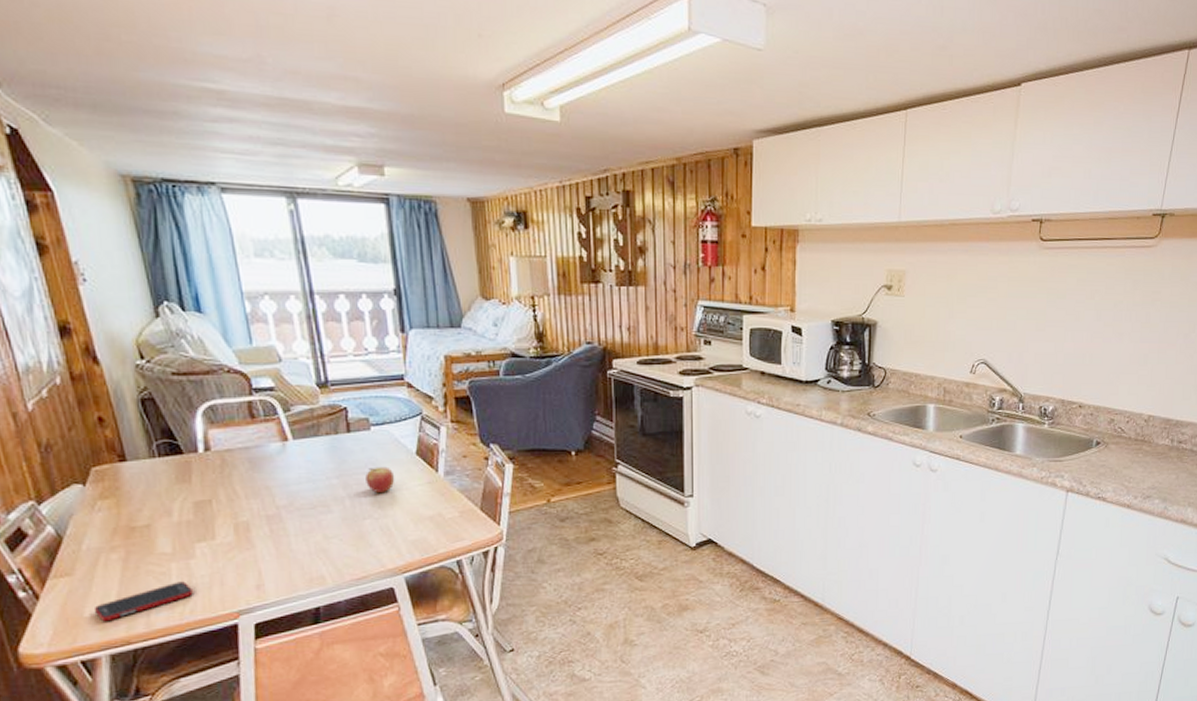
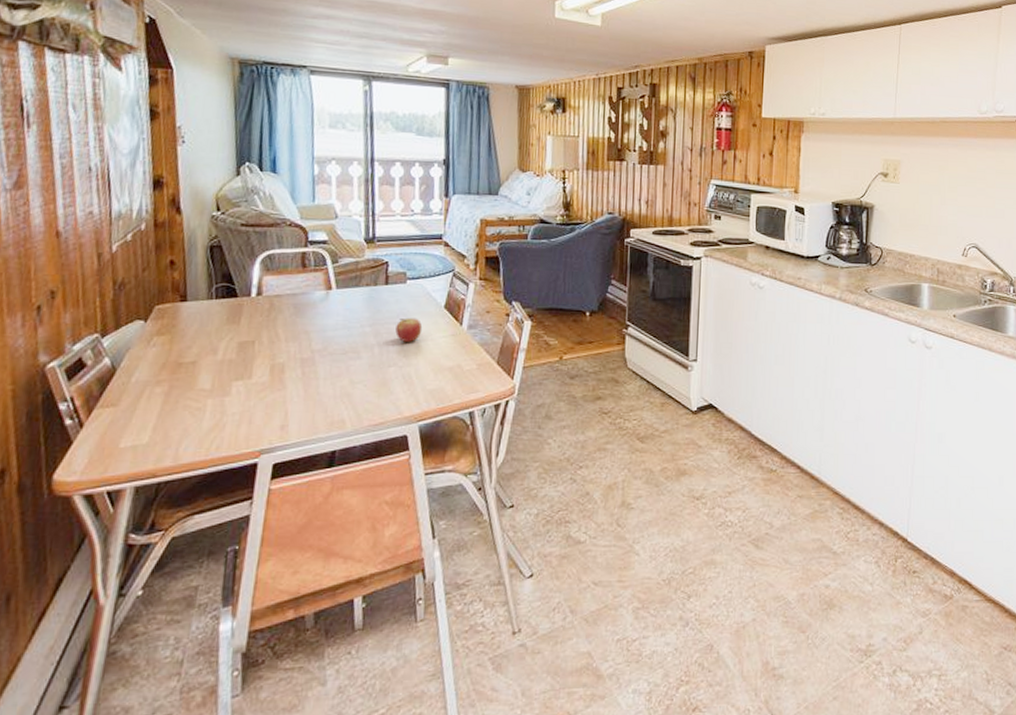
cell phone: present [93,581,195,622] -> none [129,418,224,454]

